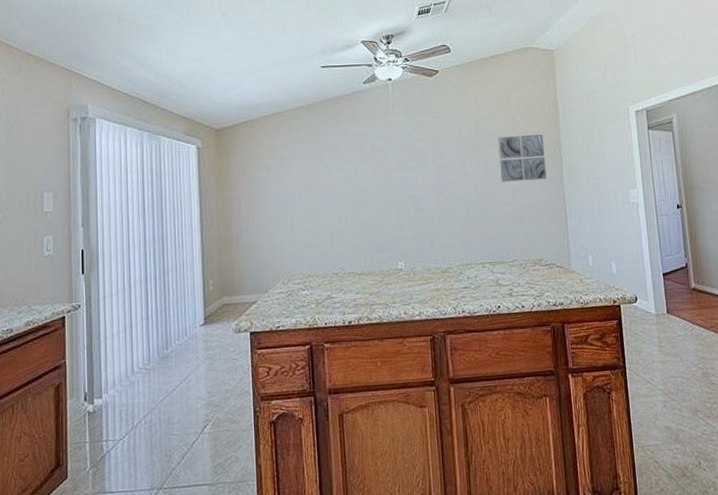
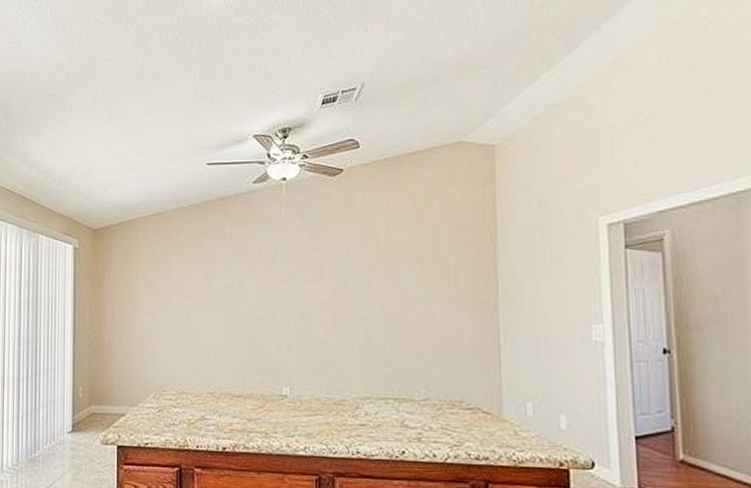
wall art: present [498,134,547,182] -> none [414,248,476,304]

